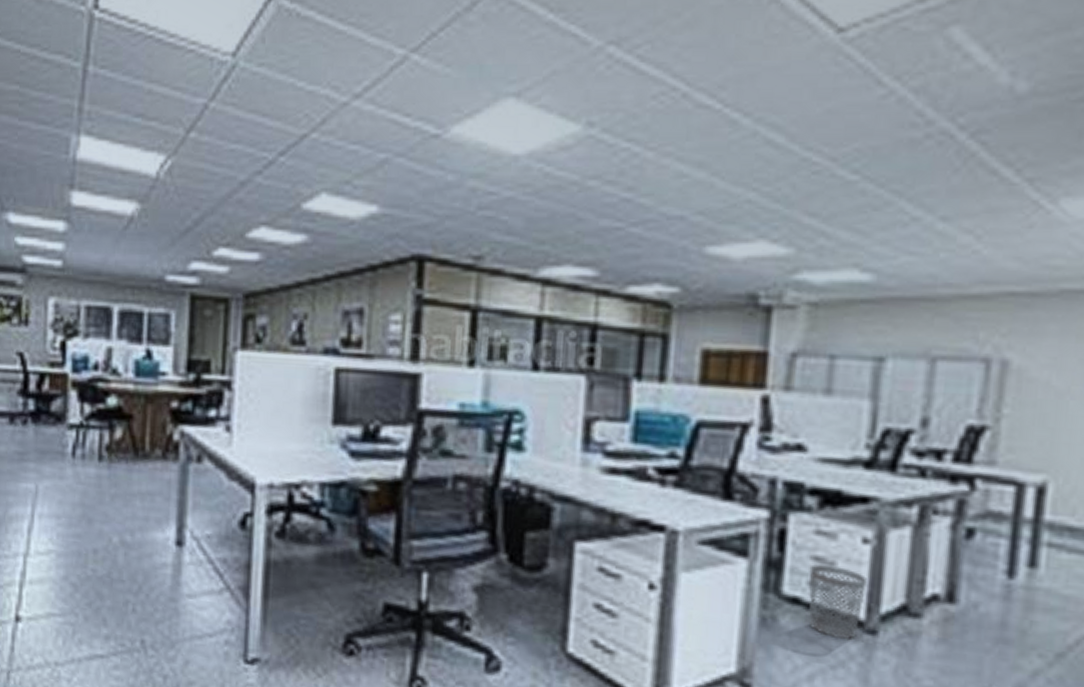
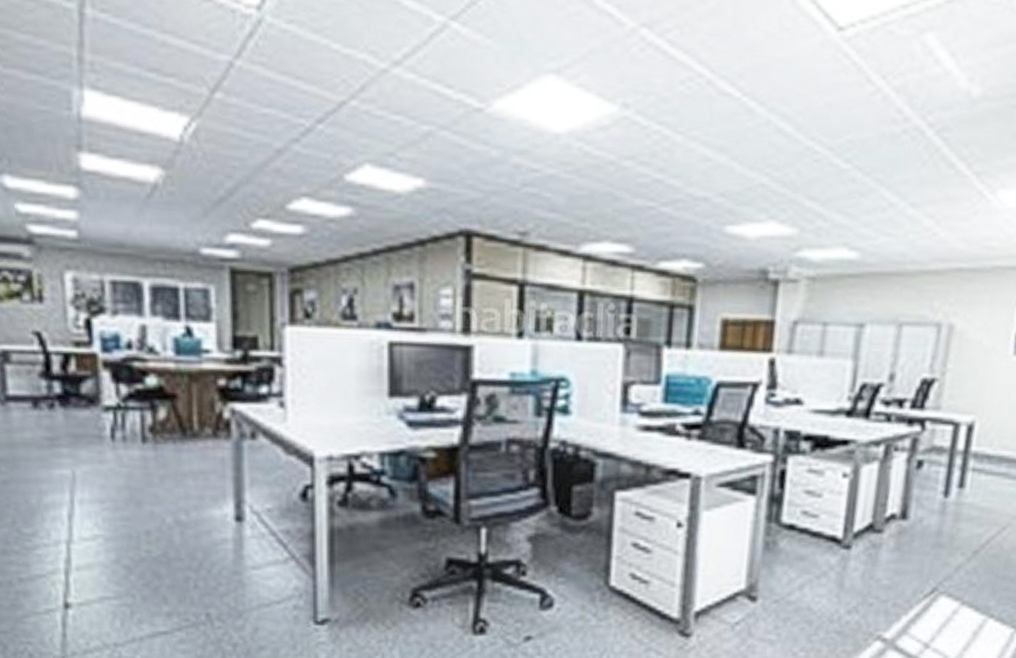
wastebasket: present [808,564,868,641] -> none [801,497,846,555]

